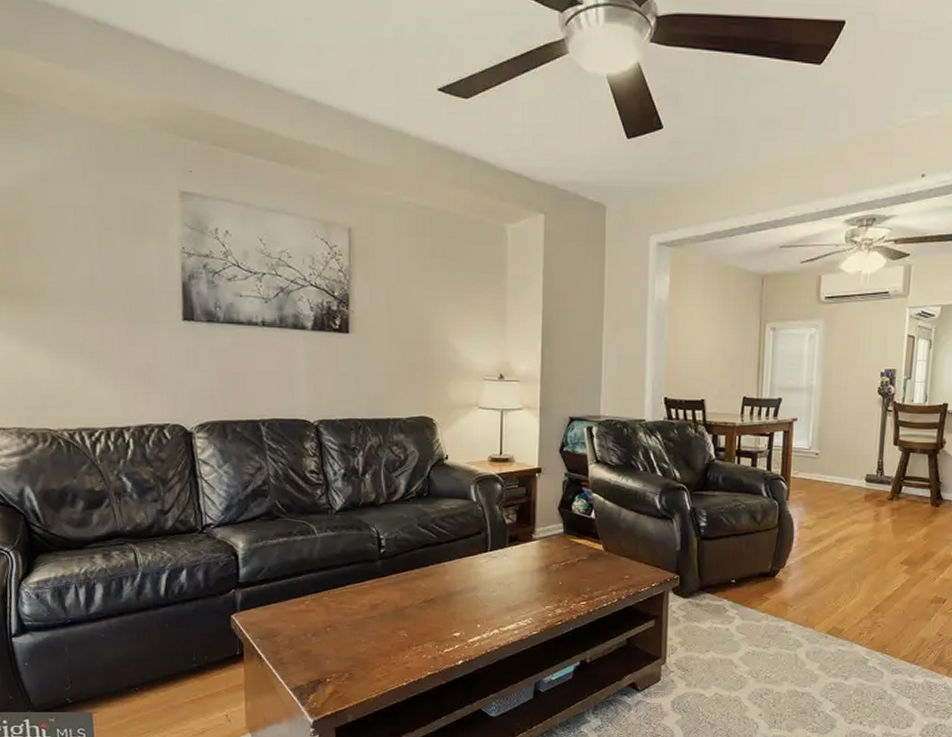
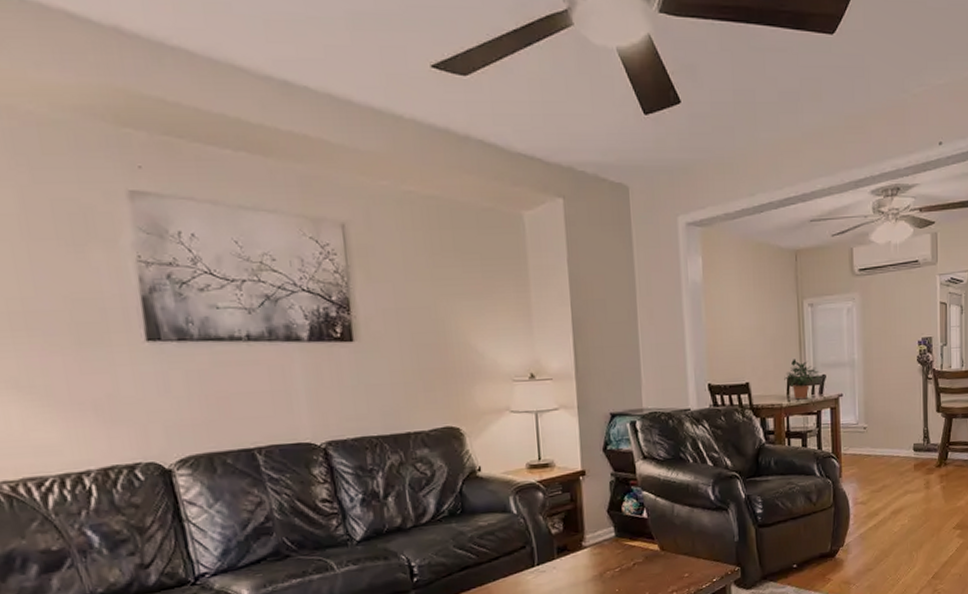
potted plant: none [740,380,777,420] -> present [784,359,821,400]

